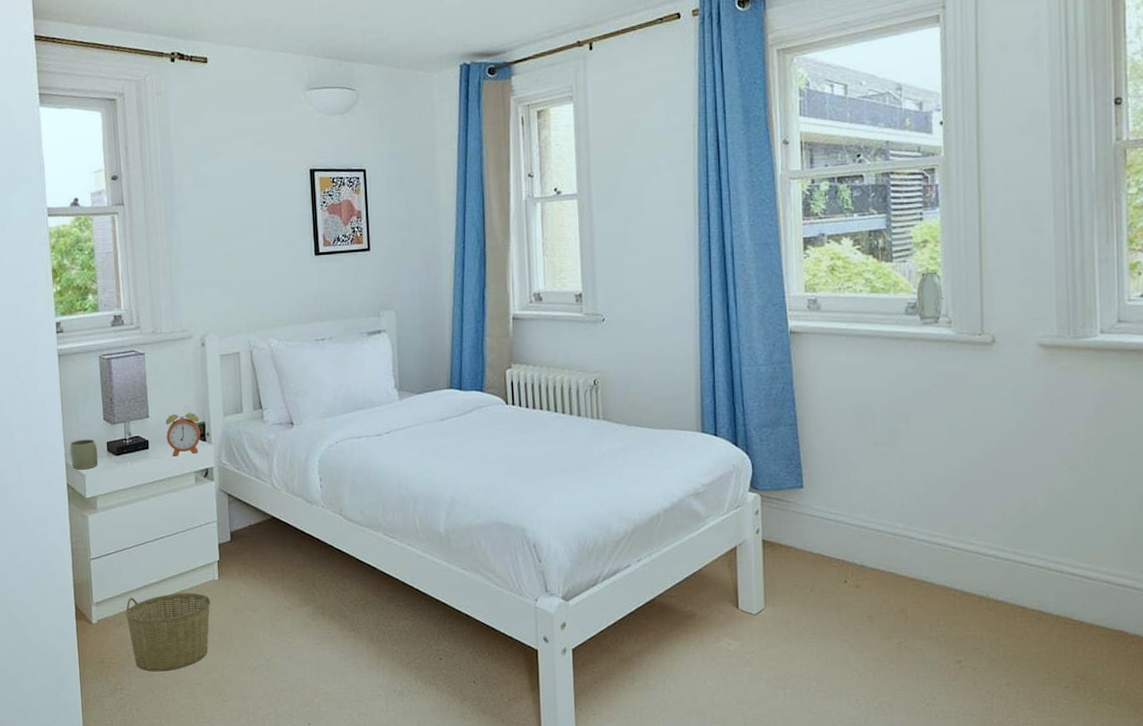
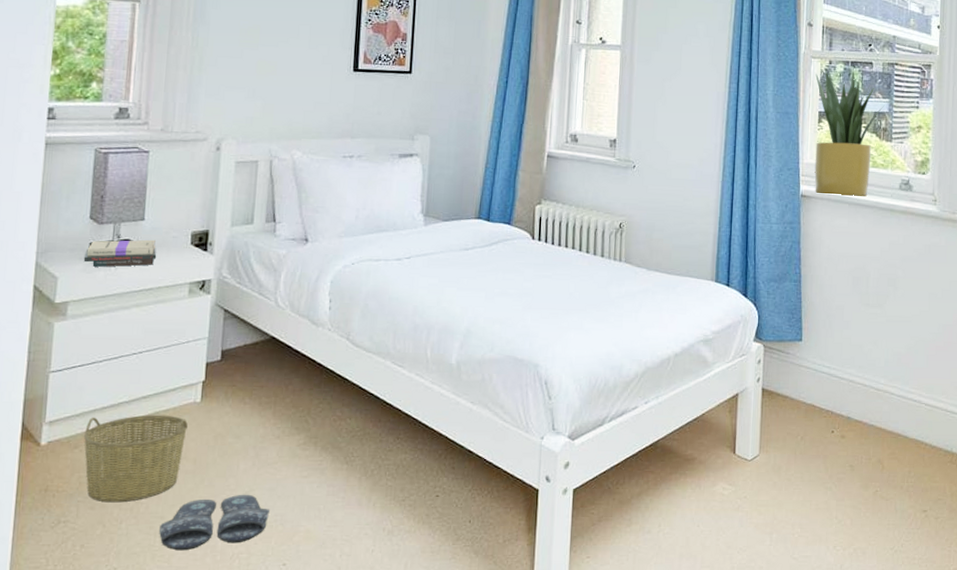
mug: present [69,439,98,470] -> none [42,238,78,271]
books: none [103,434,164,463] -> present [83,239,157,267]
alarm clock: present [165,406,201,456] -> none [161,212,203,265]
slippers: none [199,661,291,712] -> present [159,494,271,550]
planter: none [796,185,880,328] -> present [814,69,884,197]
vase: present [916,272,943,323] -> none [909,155,931,200]

